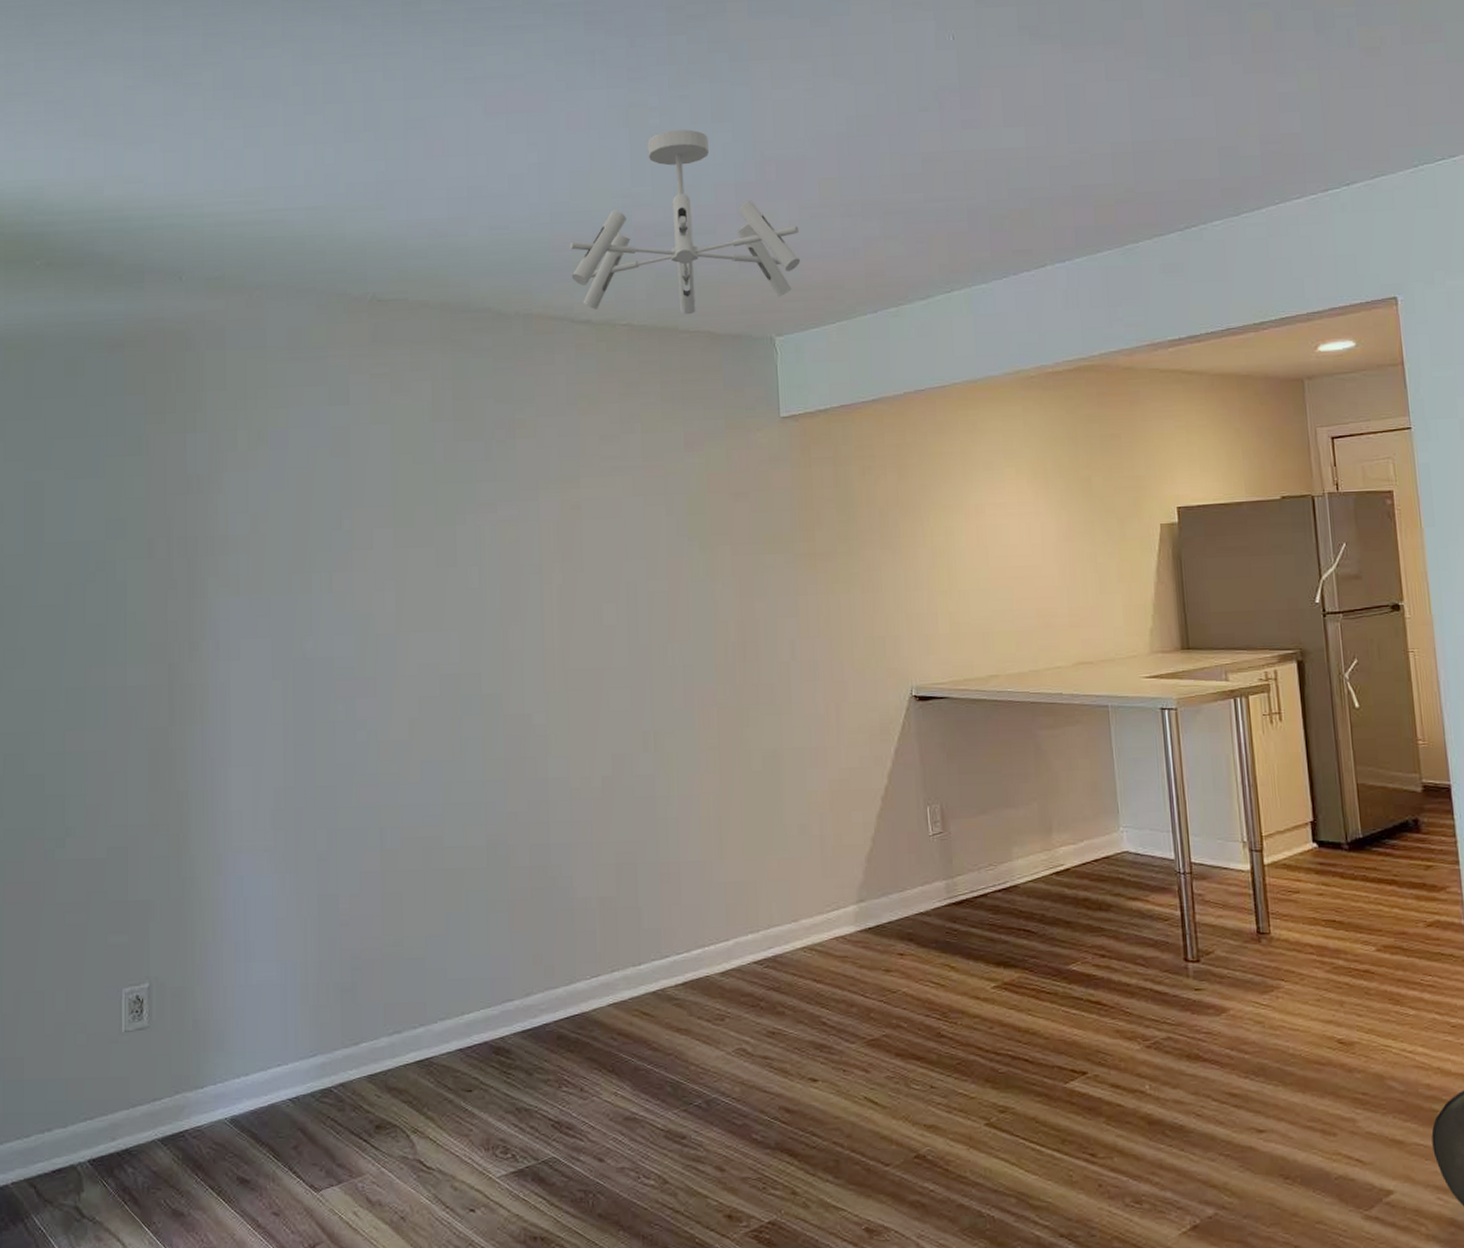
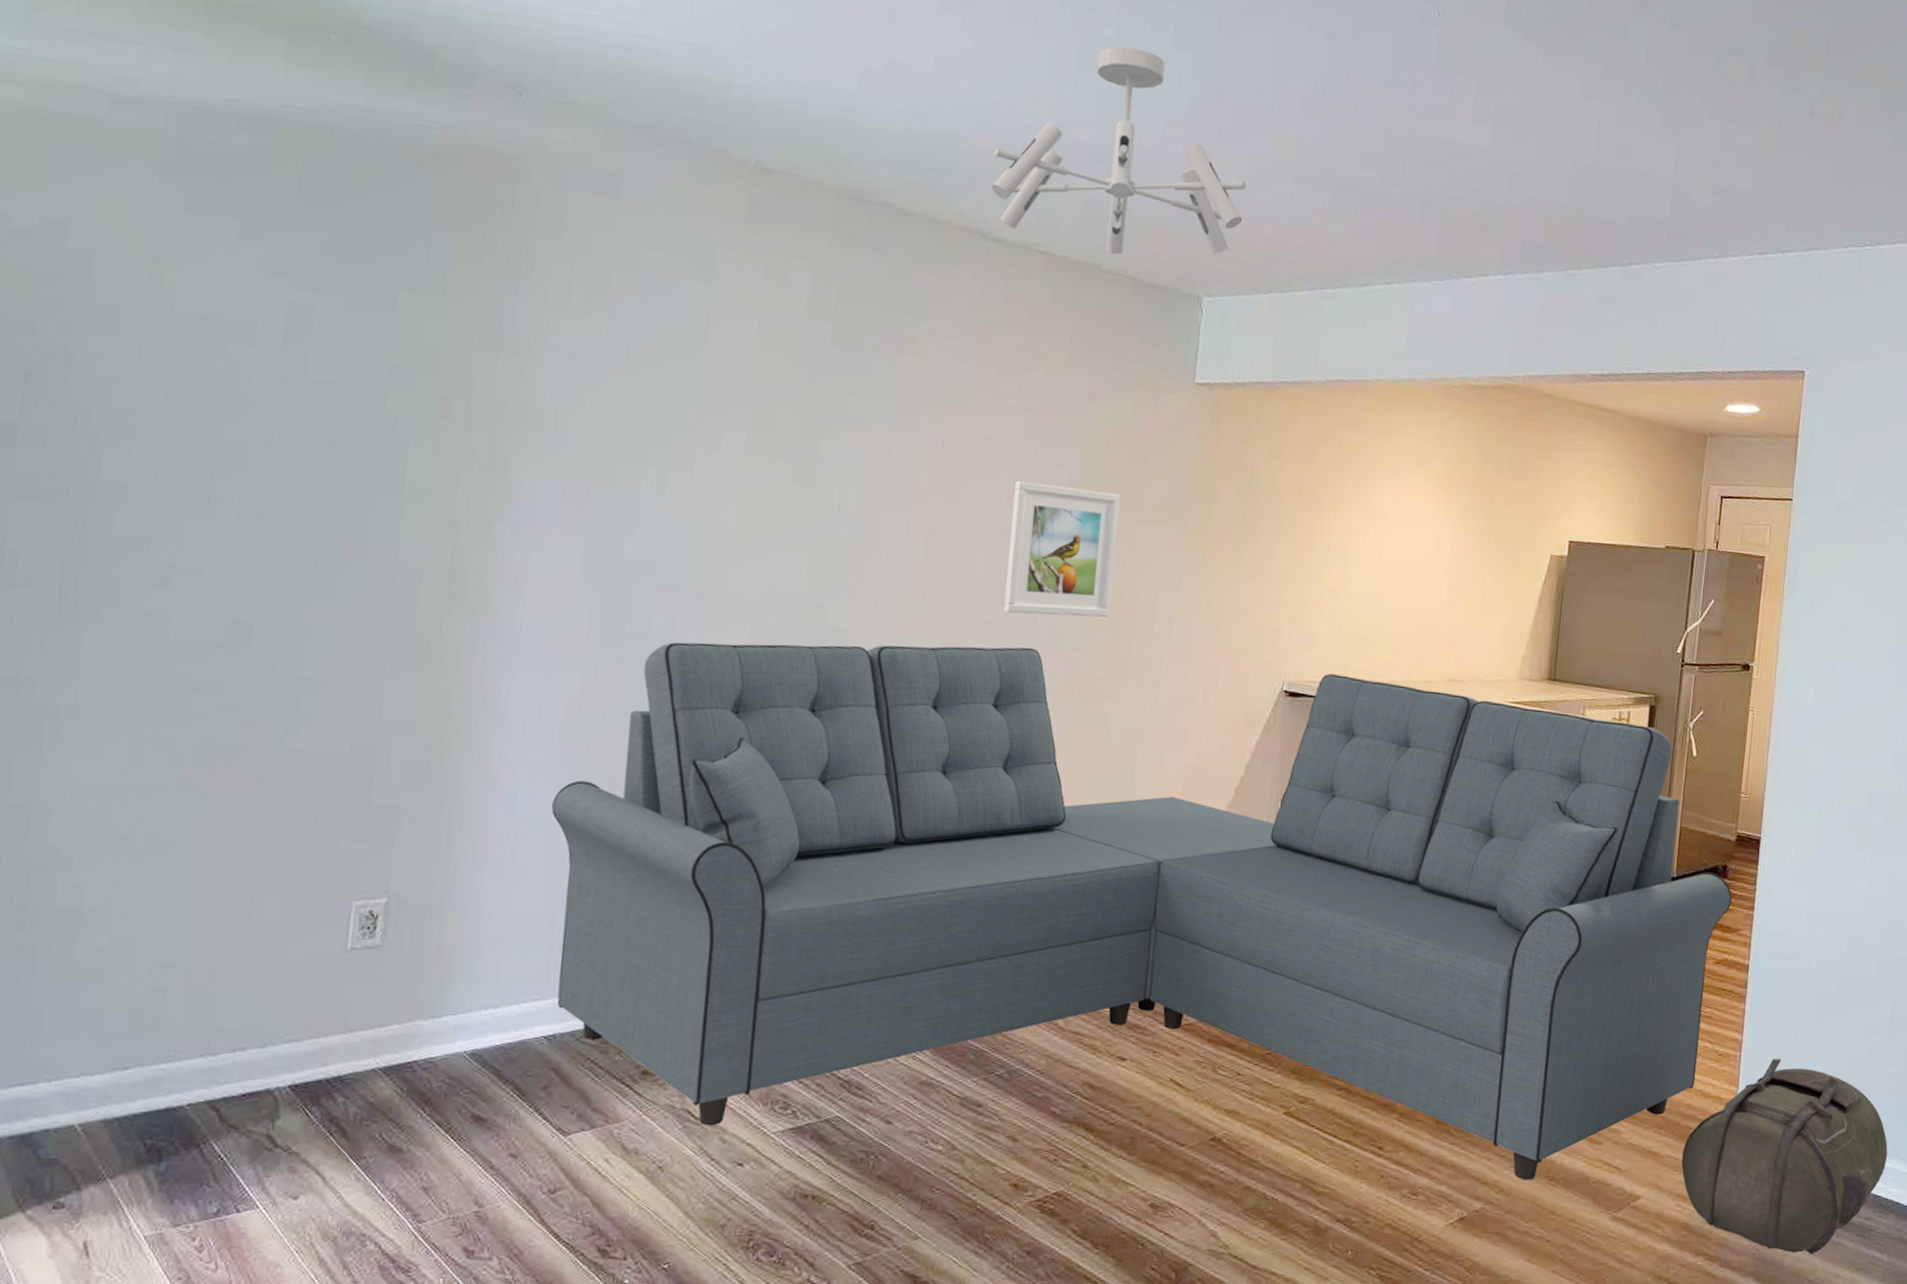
sofa: none [272,673,1432,1181] -> present [551,642,1733,1181]
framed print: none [631,531,735,657] -> present [1003,480,1120,618]

